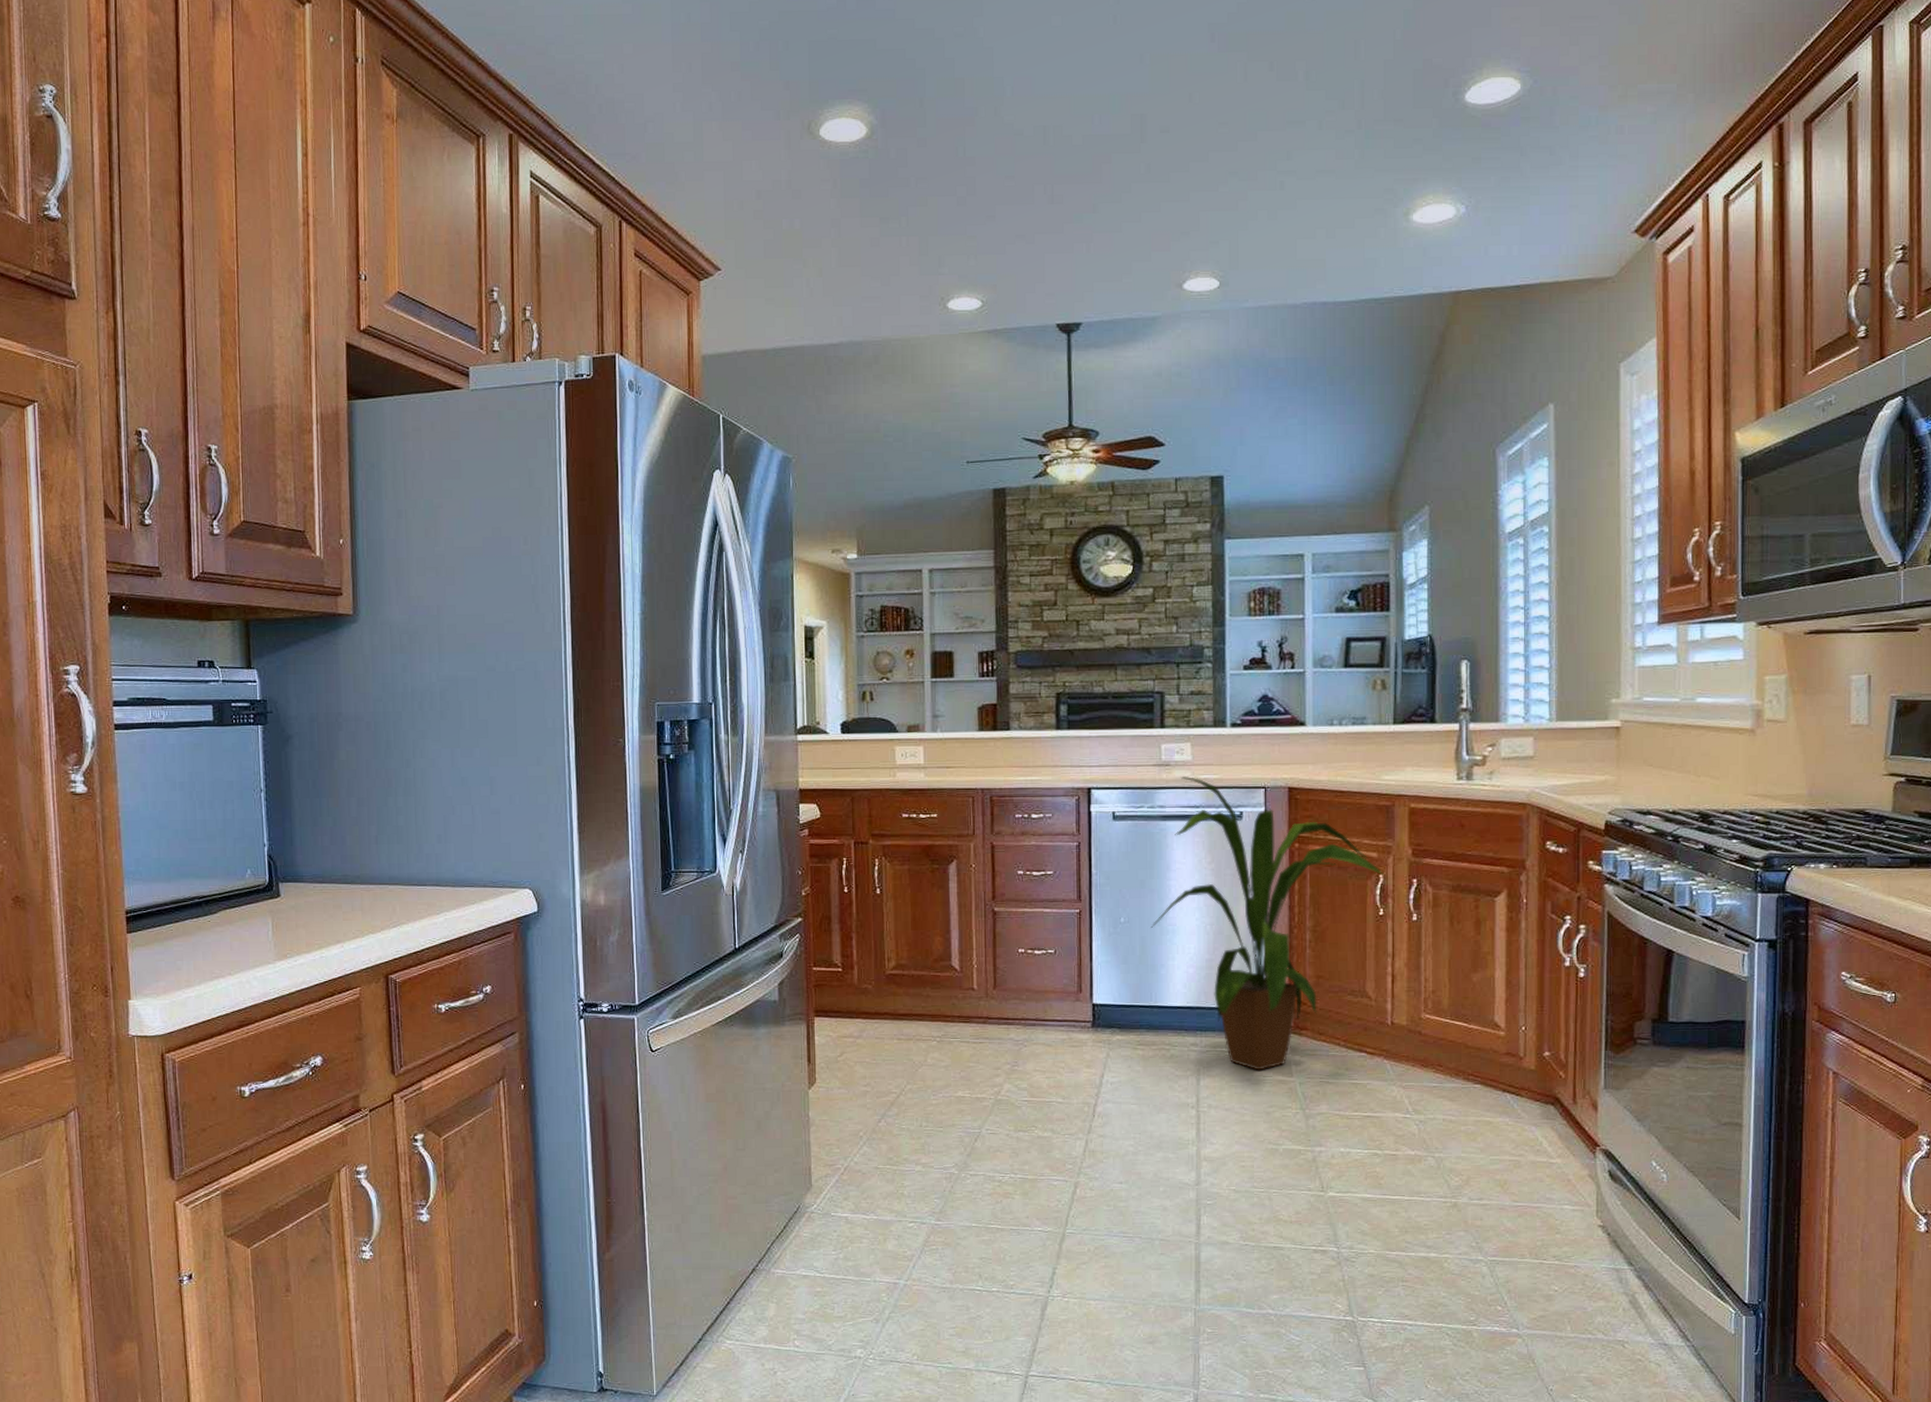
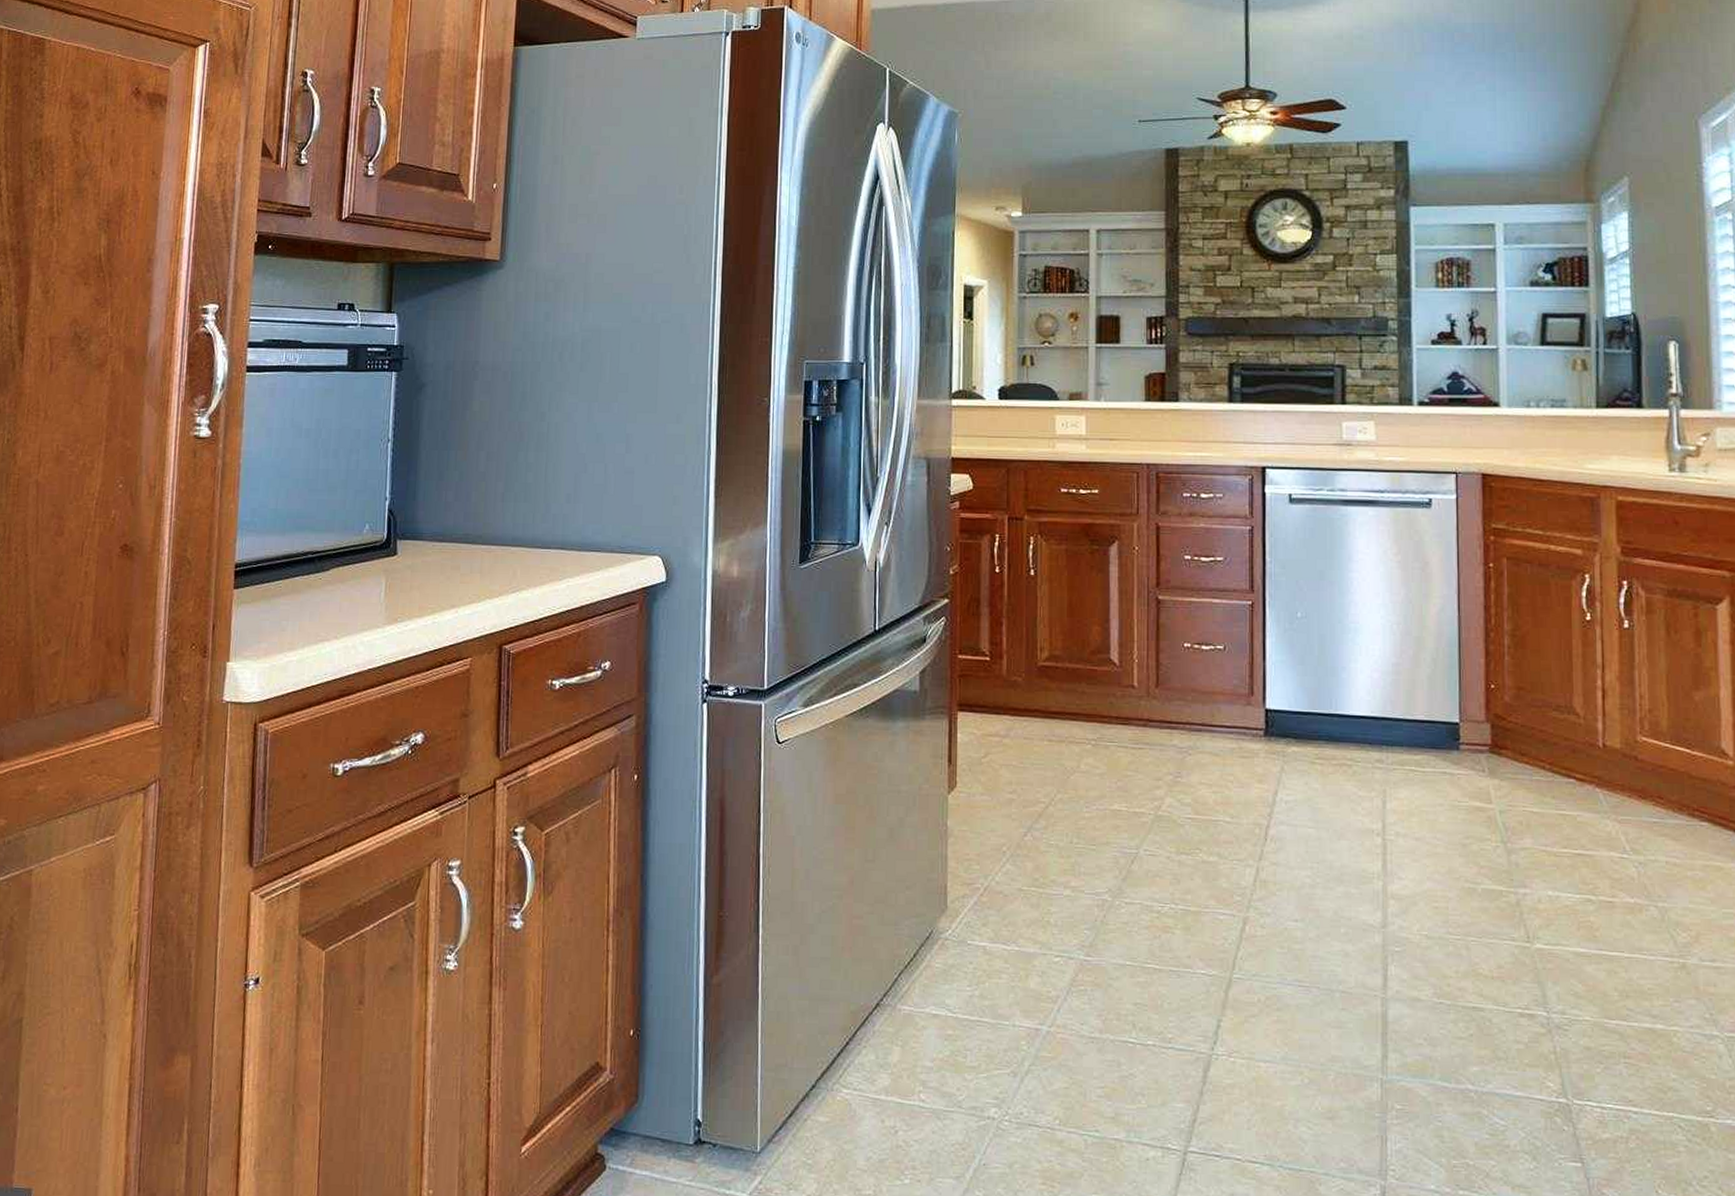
house plant: present [1150,777,1383,1070] -> none [1330,458,1589,794]

